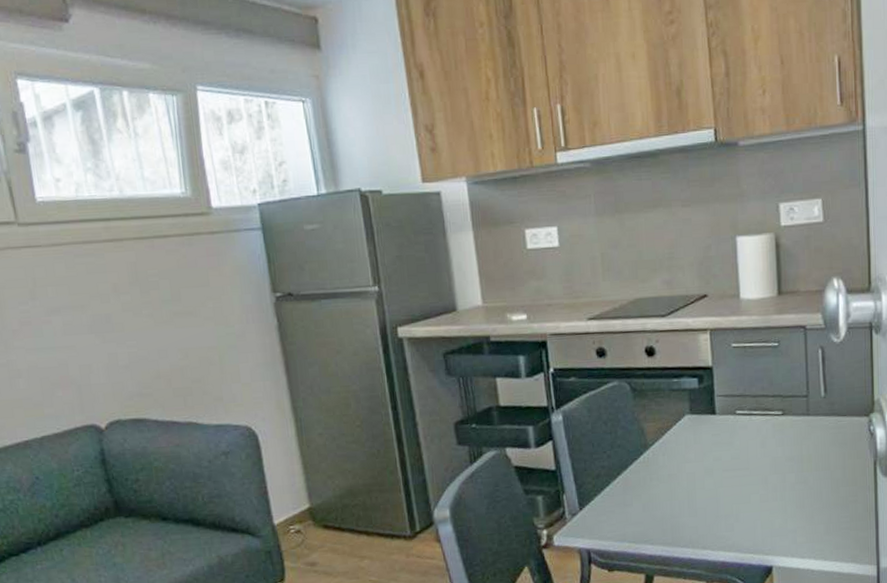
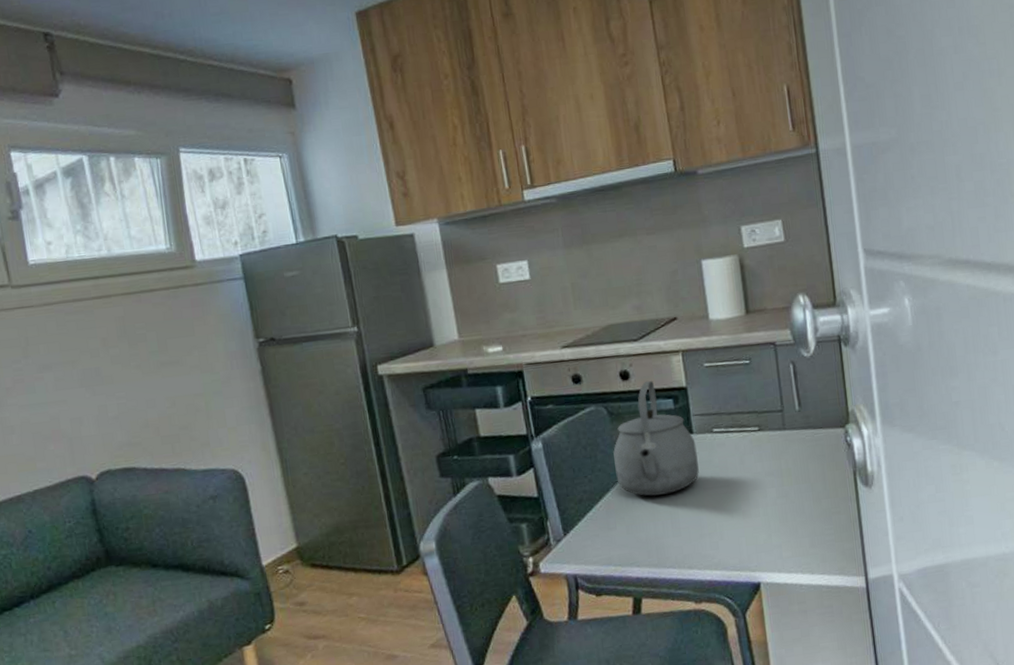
tea kettle: none [634,358,719,475] -> present [613,380,699,496]

